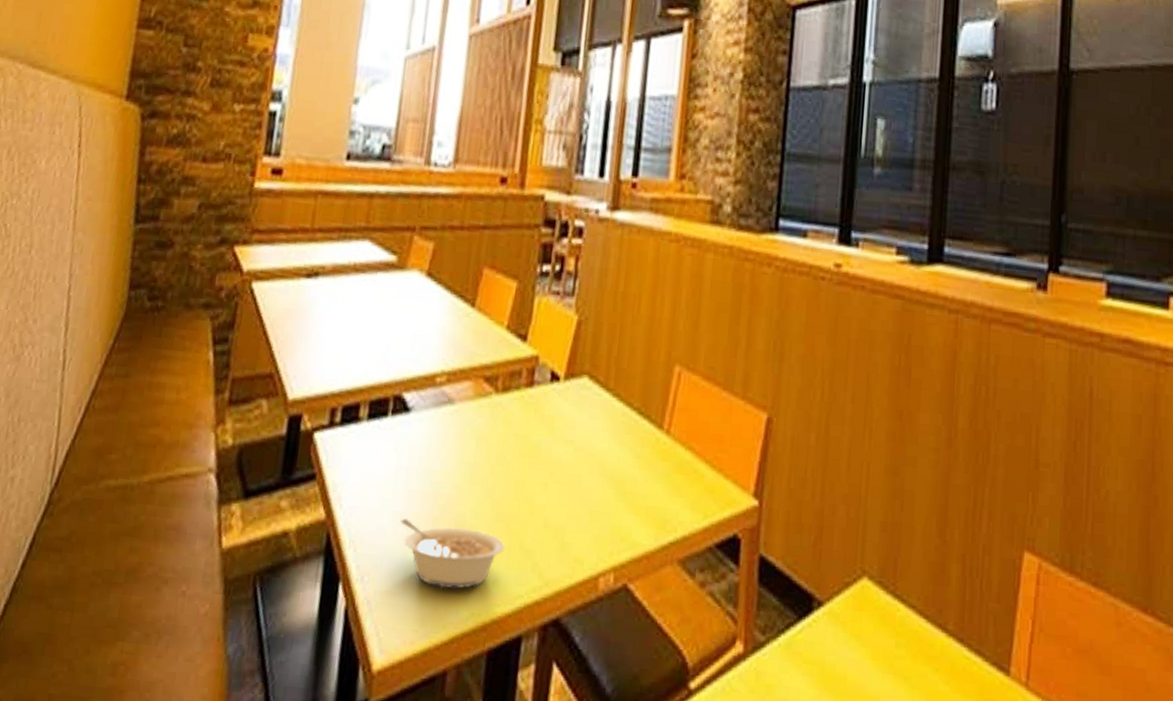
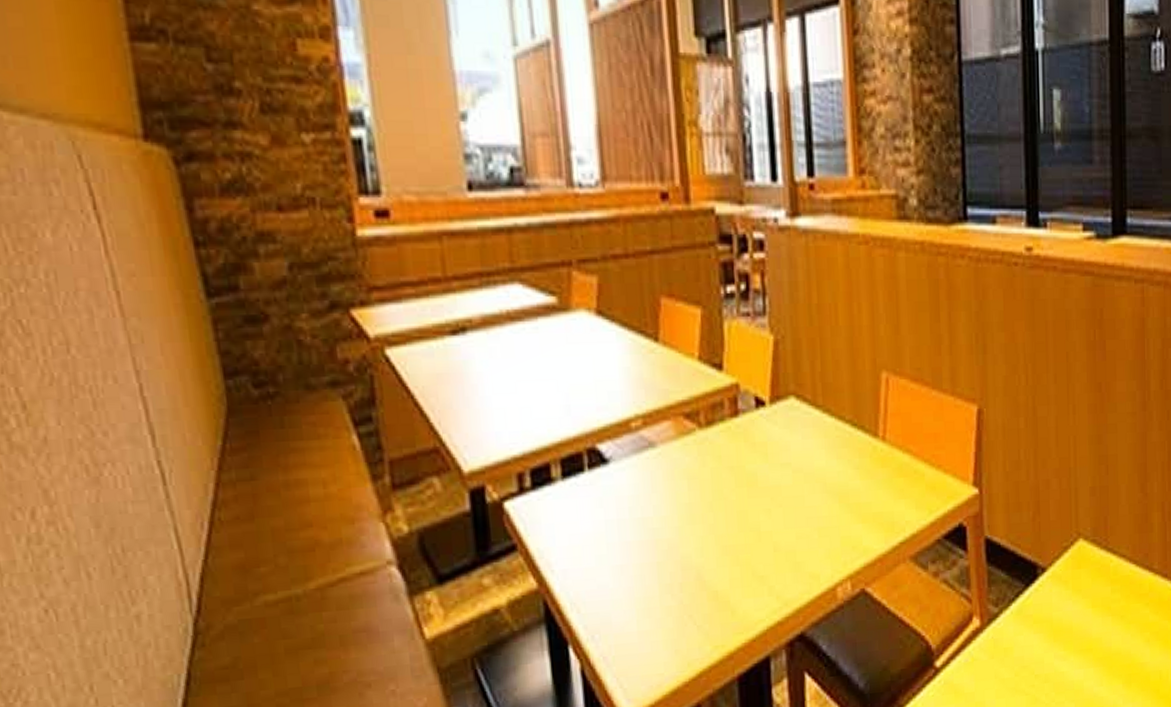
legume: present [401,519,505,589] -> none [622,568,738,630]

